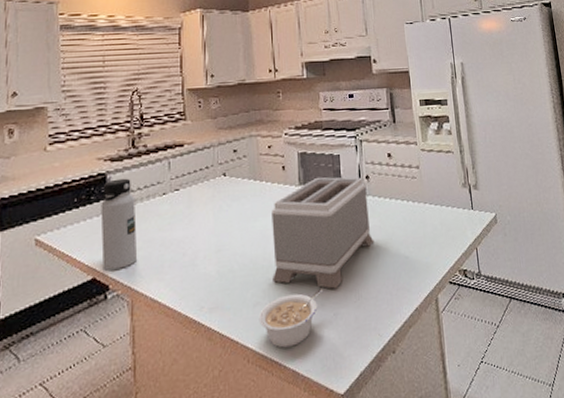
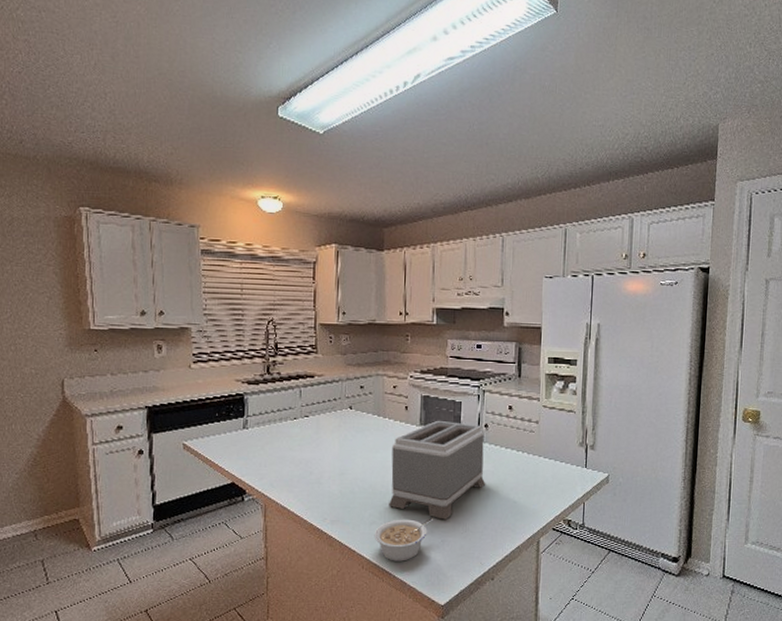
water bottle: present [100,178,138,270] -> none [239,400,271,478]

